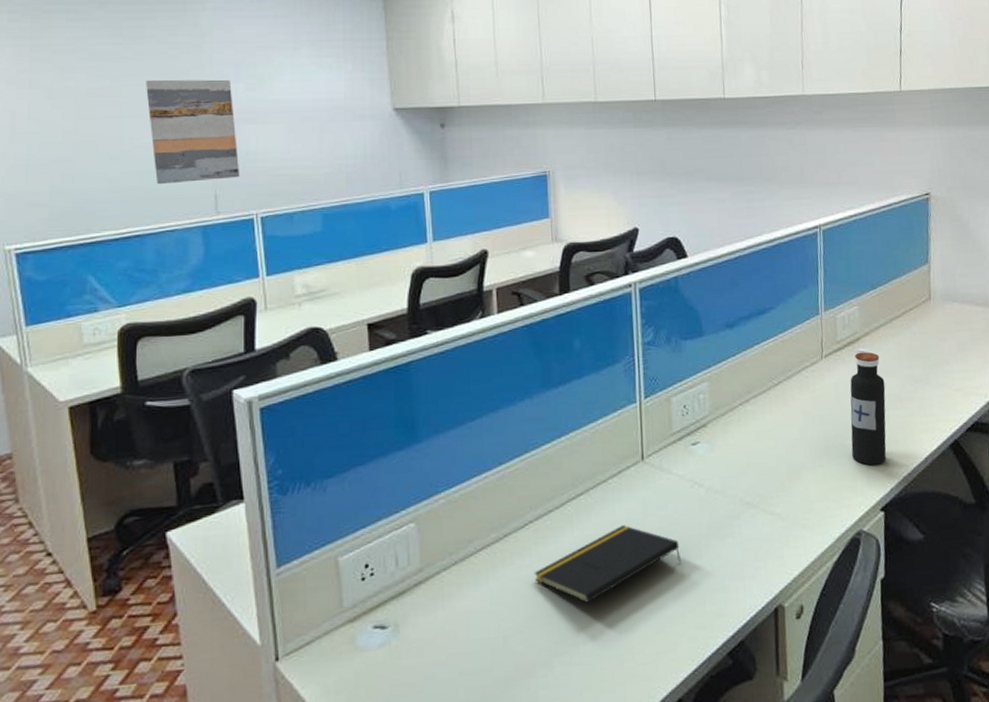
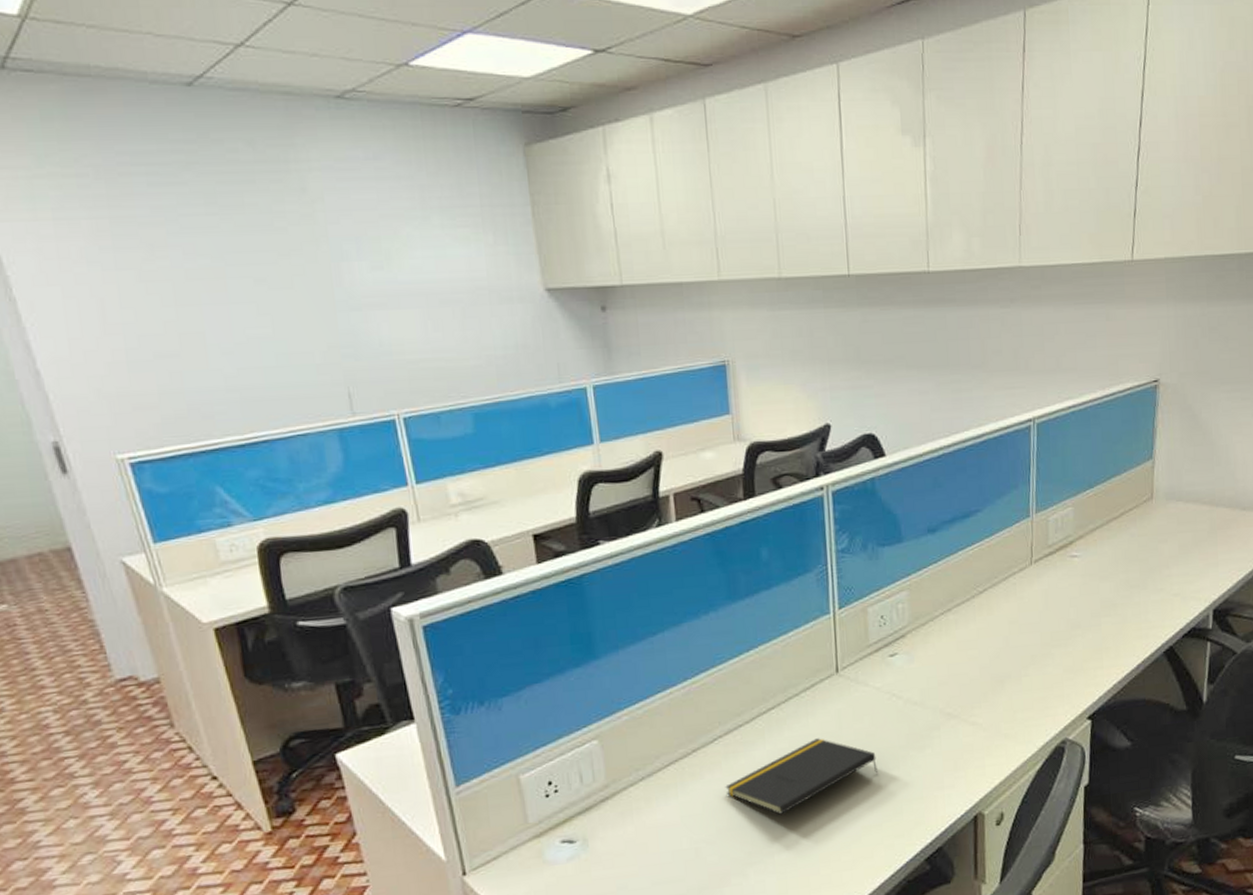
wall art: present [146,79,240,185] -> none [253,256,375,382]
water bottle: present [850,351,887,466] -> none [1059,556,1099,674]

